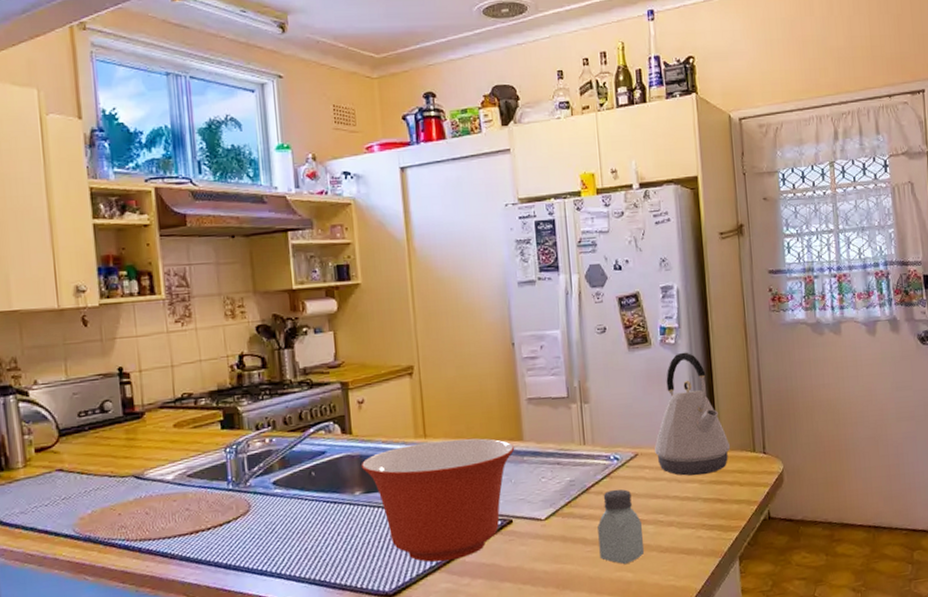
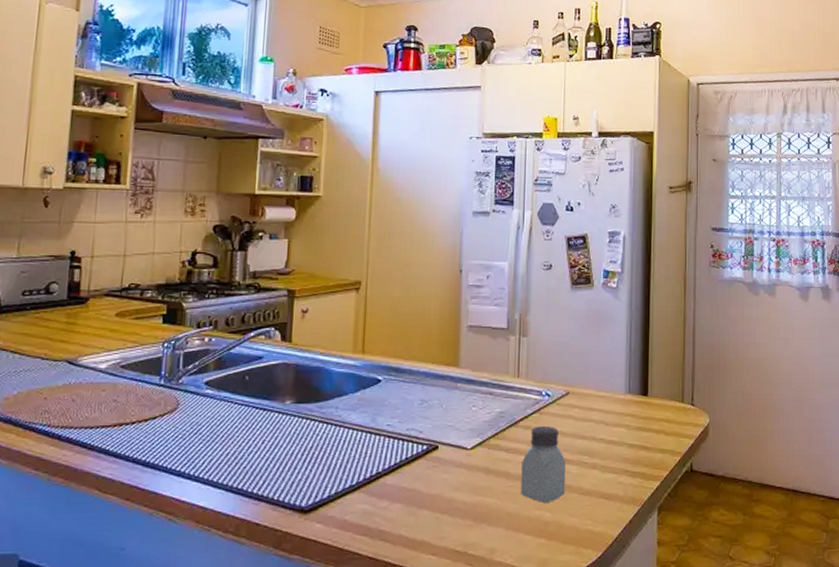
mixing bowl: present [361,438,515,562] -> none [295,358,450,482]
kettle: present [655,352,730,476] -> none [586,297,659,421]

